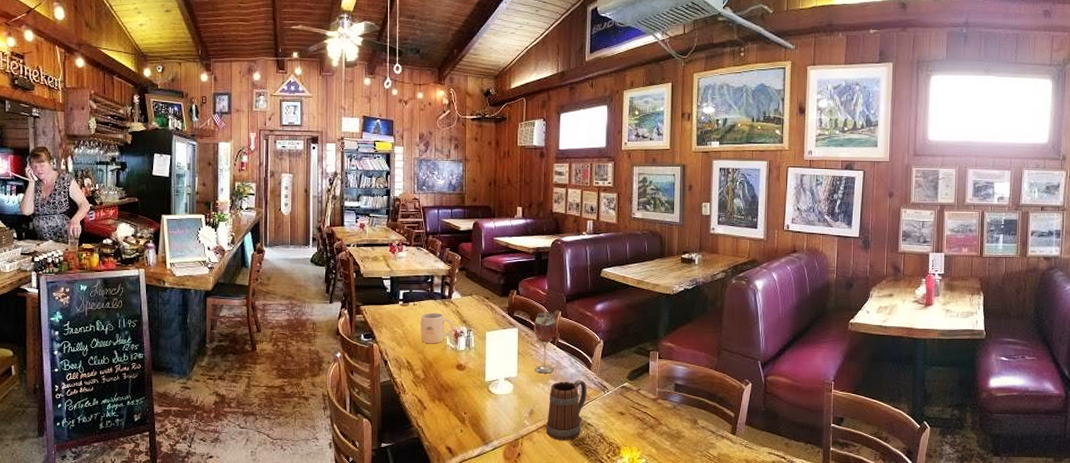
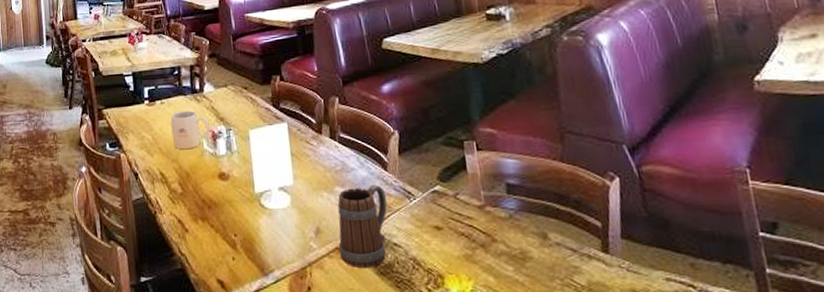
wineglass: present [533,311,557,374] -> none [306,98,339,179]

